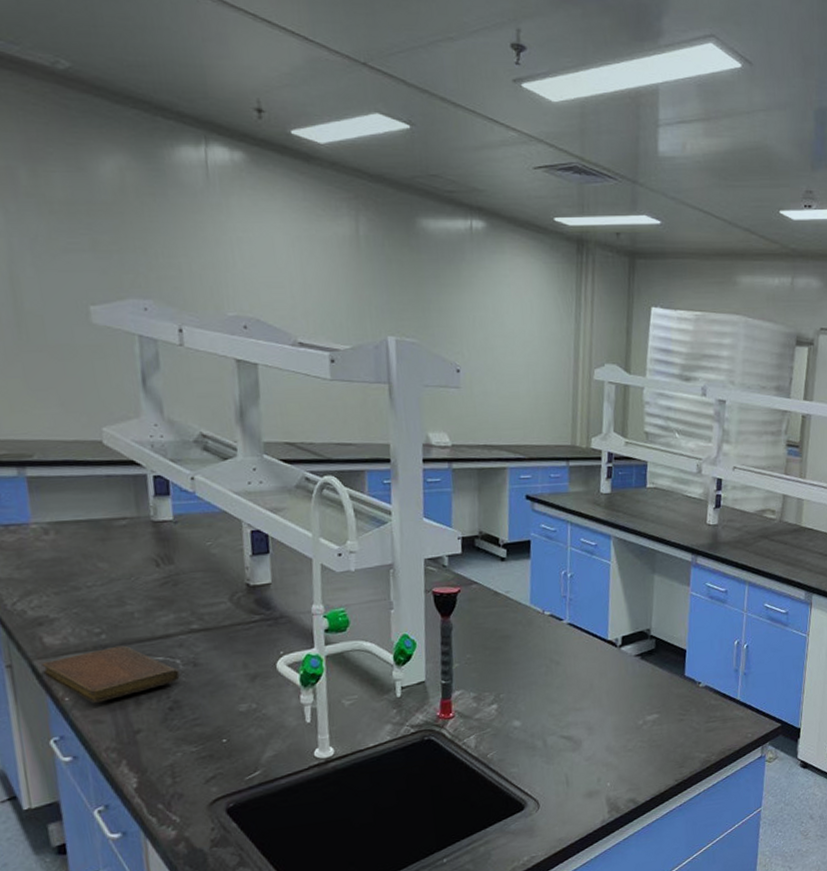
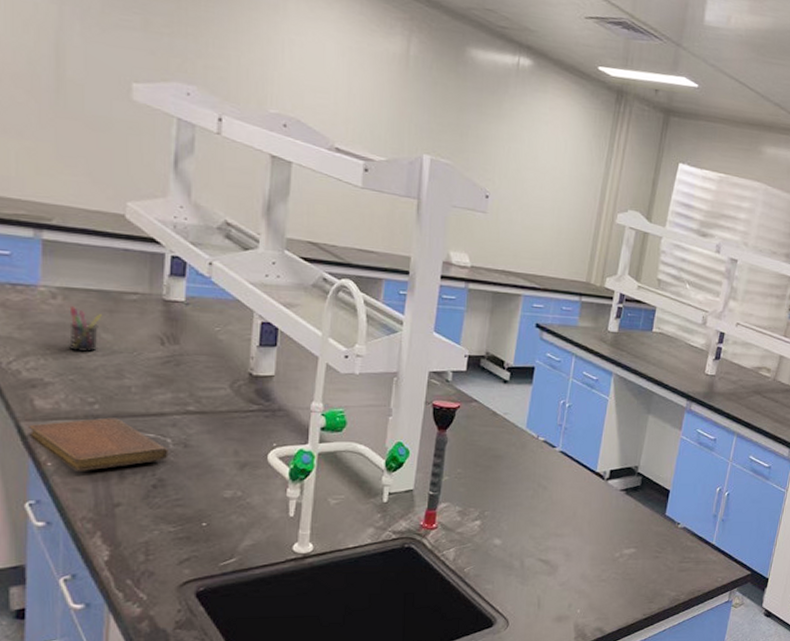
pen holder: none [63,538,95,585] -> present [69,305,102,353]

